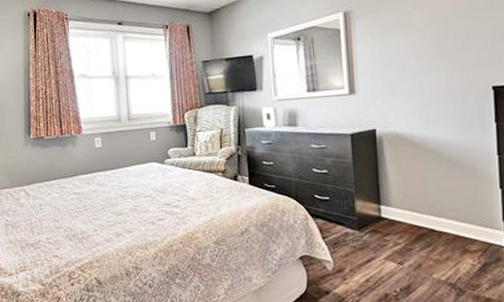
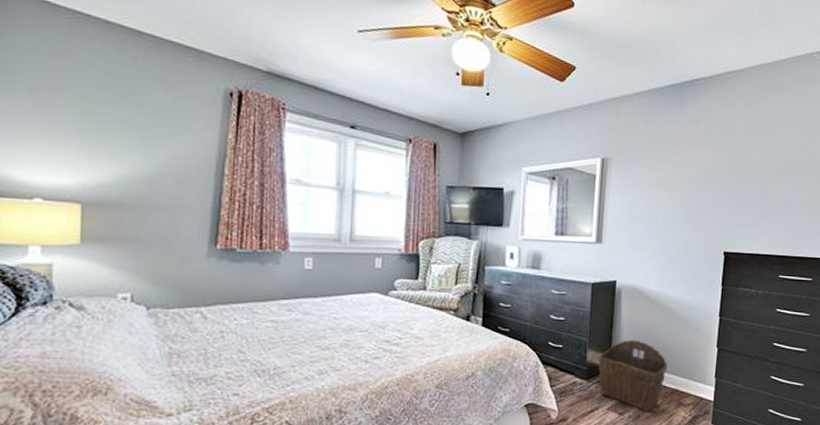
wicker basket: none [367,186,446,261] -> present [598,339,668,412]

